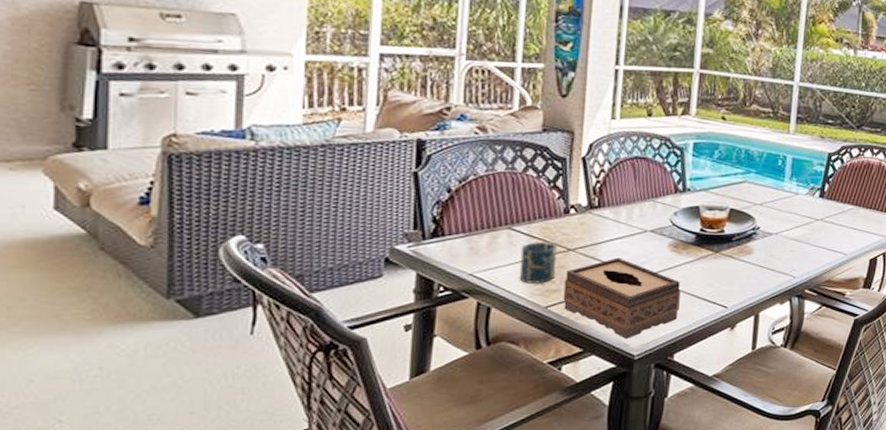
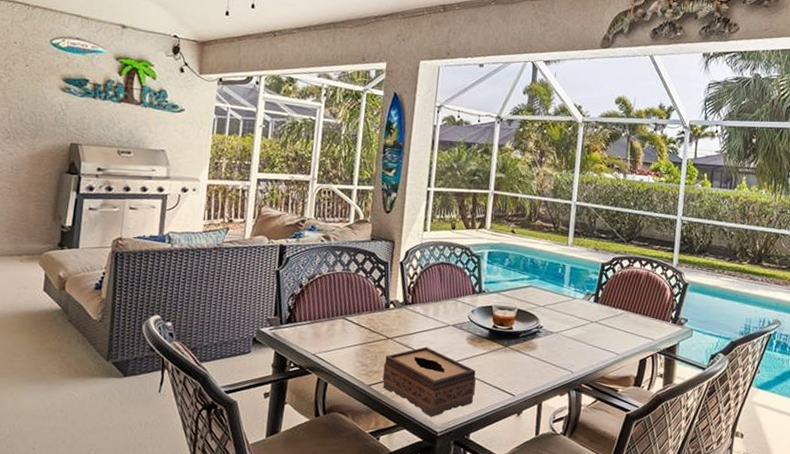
cup: present [519,242,558,284] -> none [349,330,379,365]

